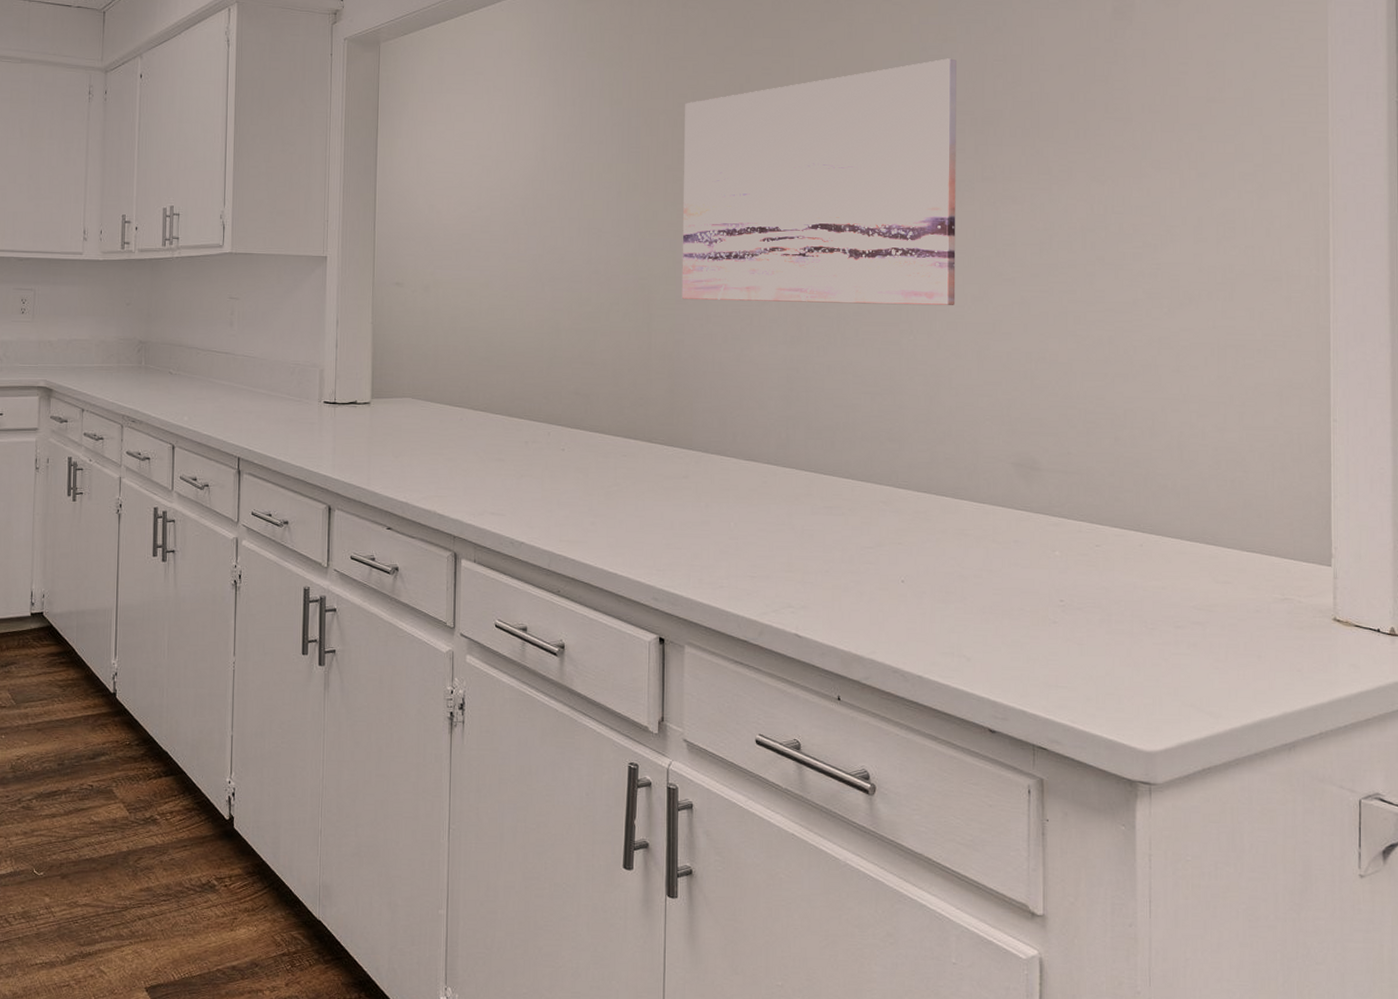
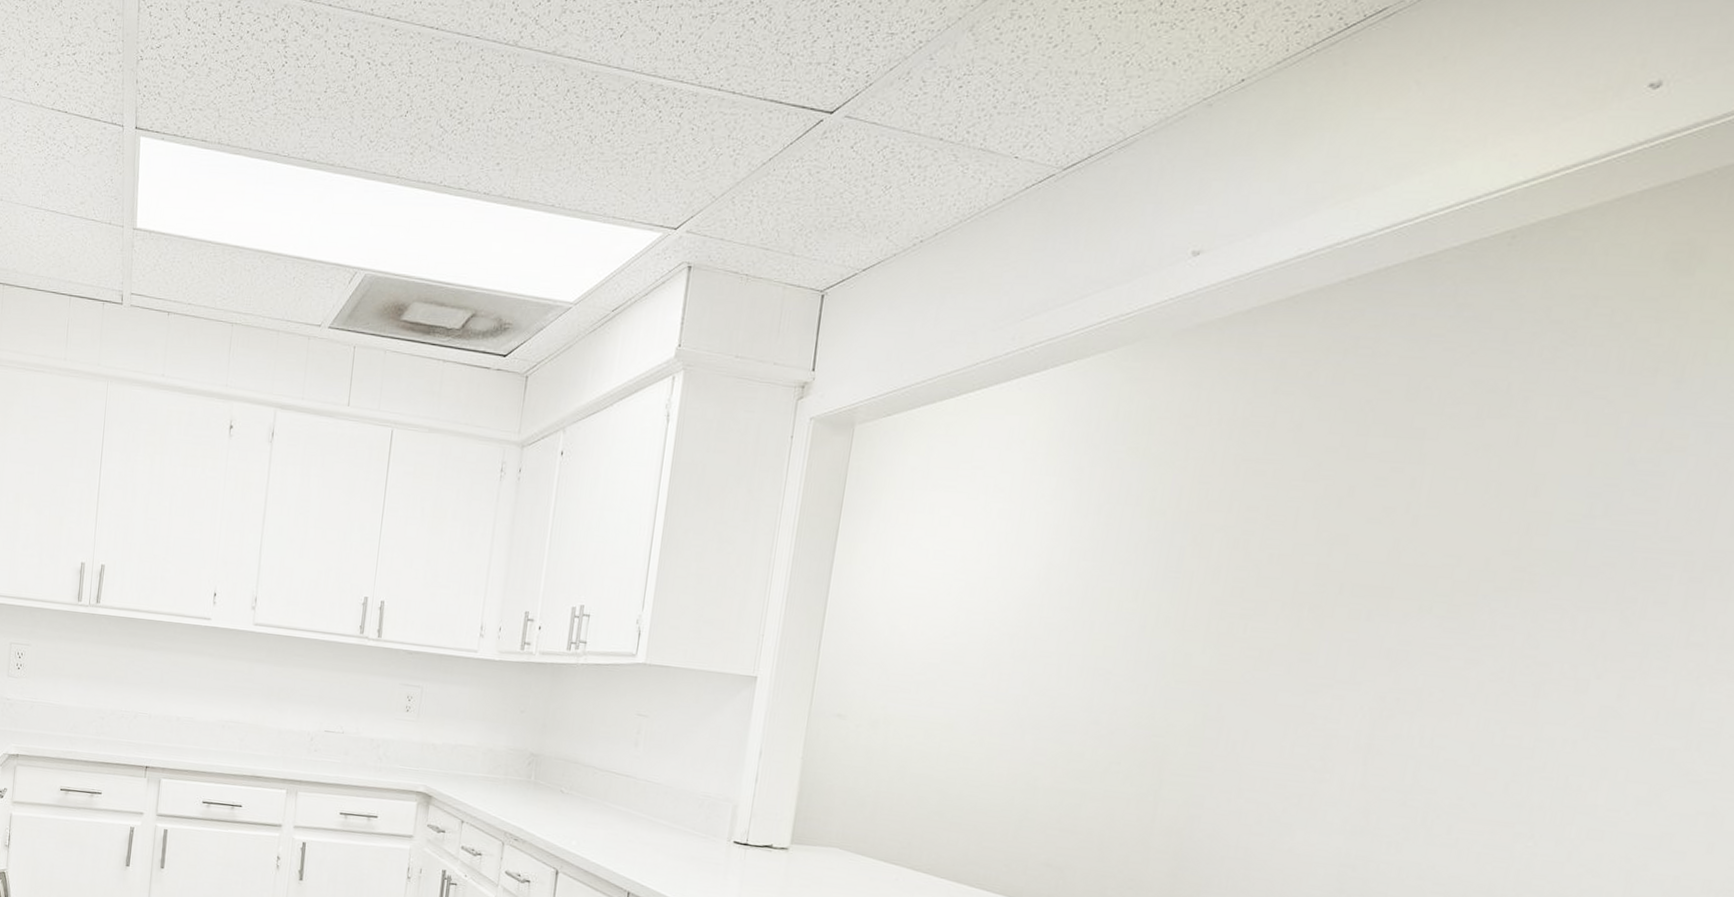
wall art: present [681,58,956,306] -> none [1207,476,1680,808]

